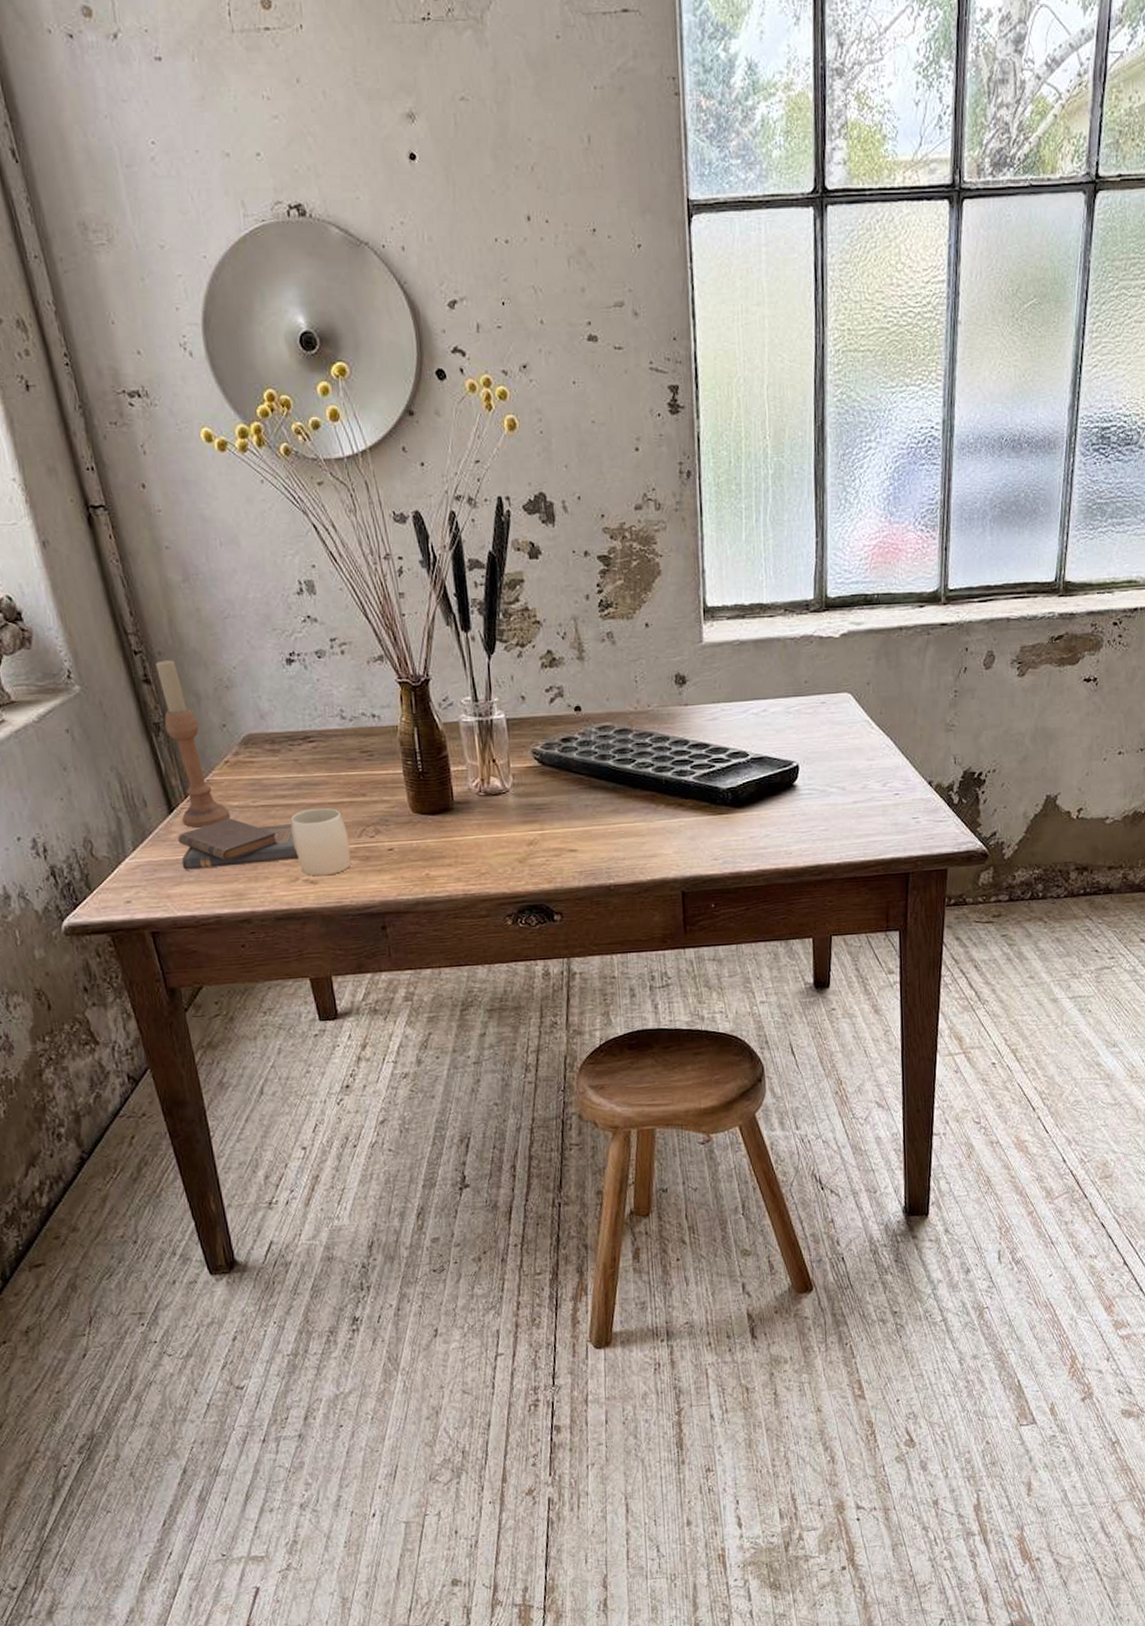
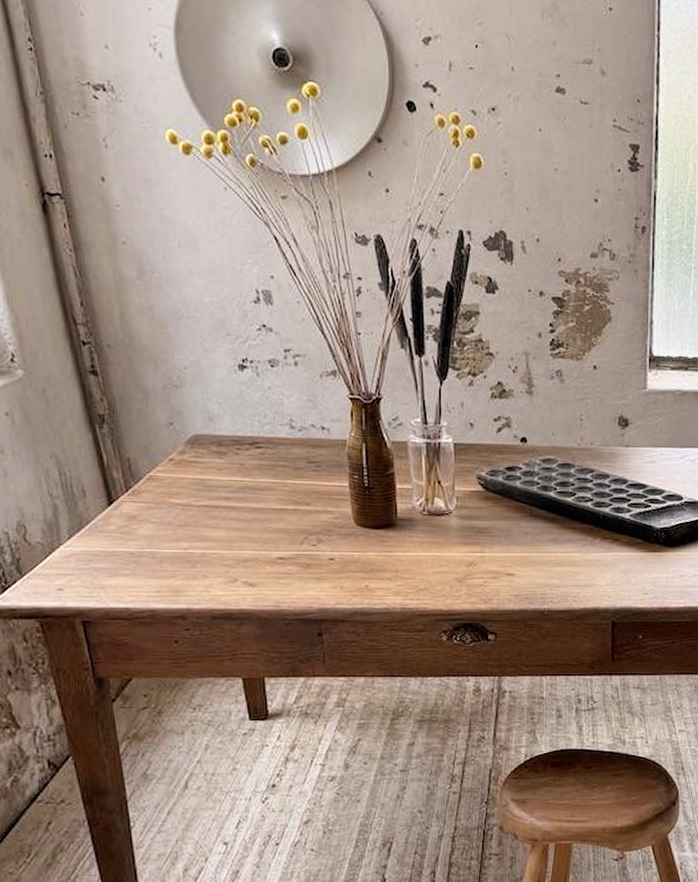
candlestick: present [156,659,229,827] -> none [104,352,171,521]
diary: present [177,818,298,870] -> none [116,515,238,563]
mug: present [290,807,352,877] -> none [233,512,292,580]

